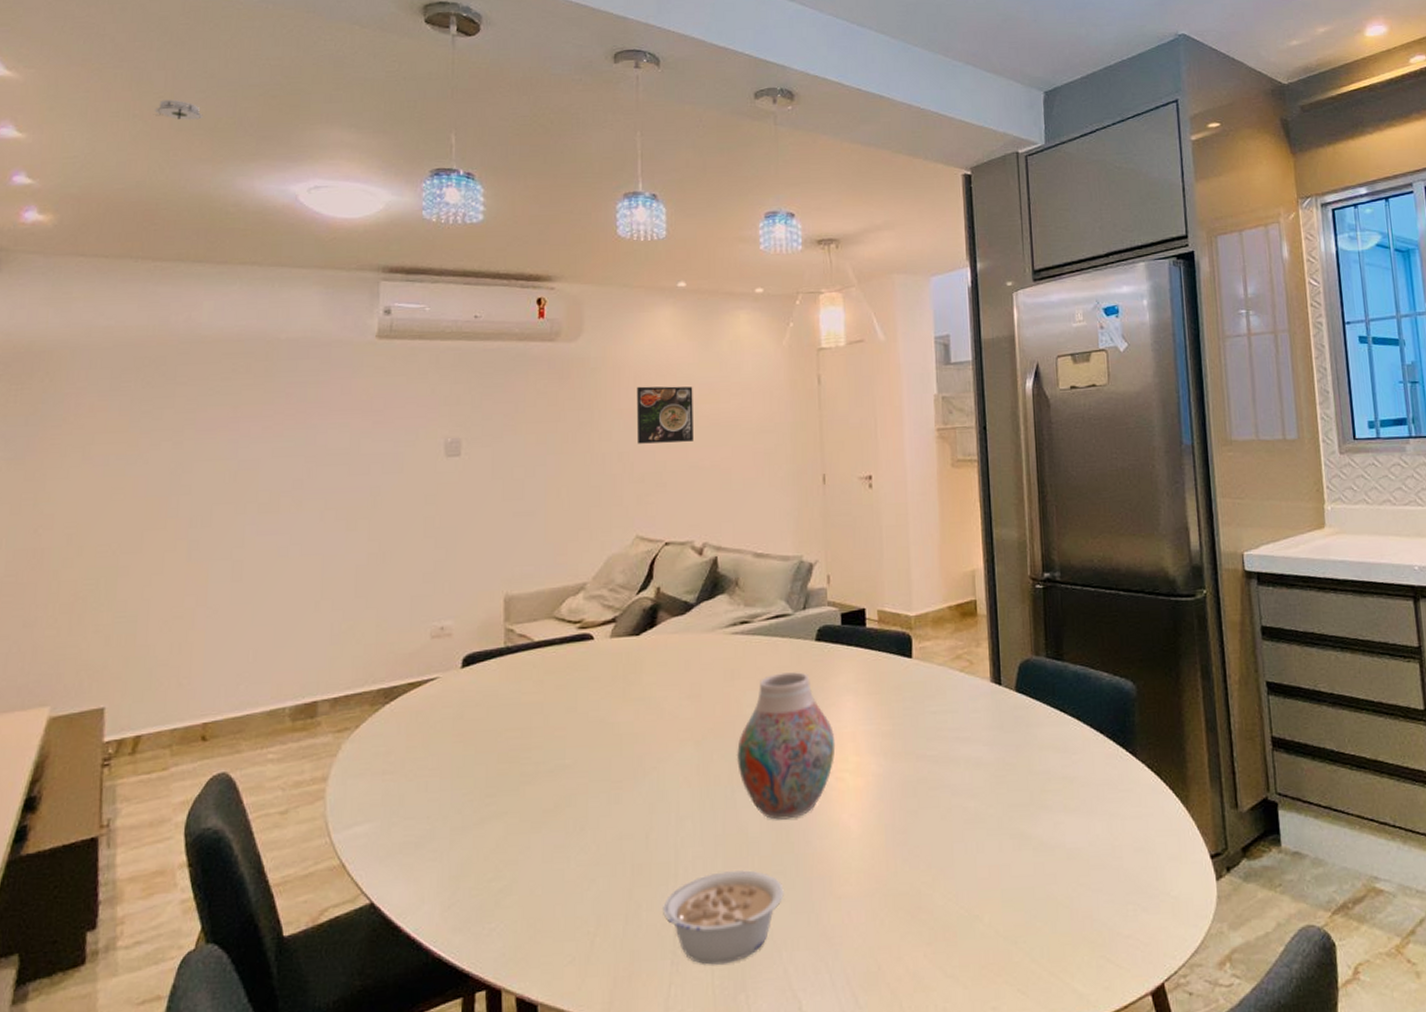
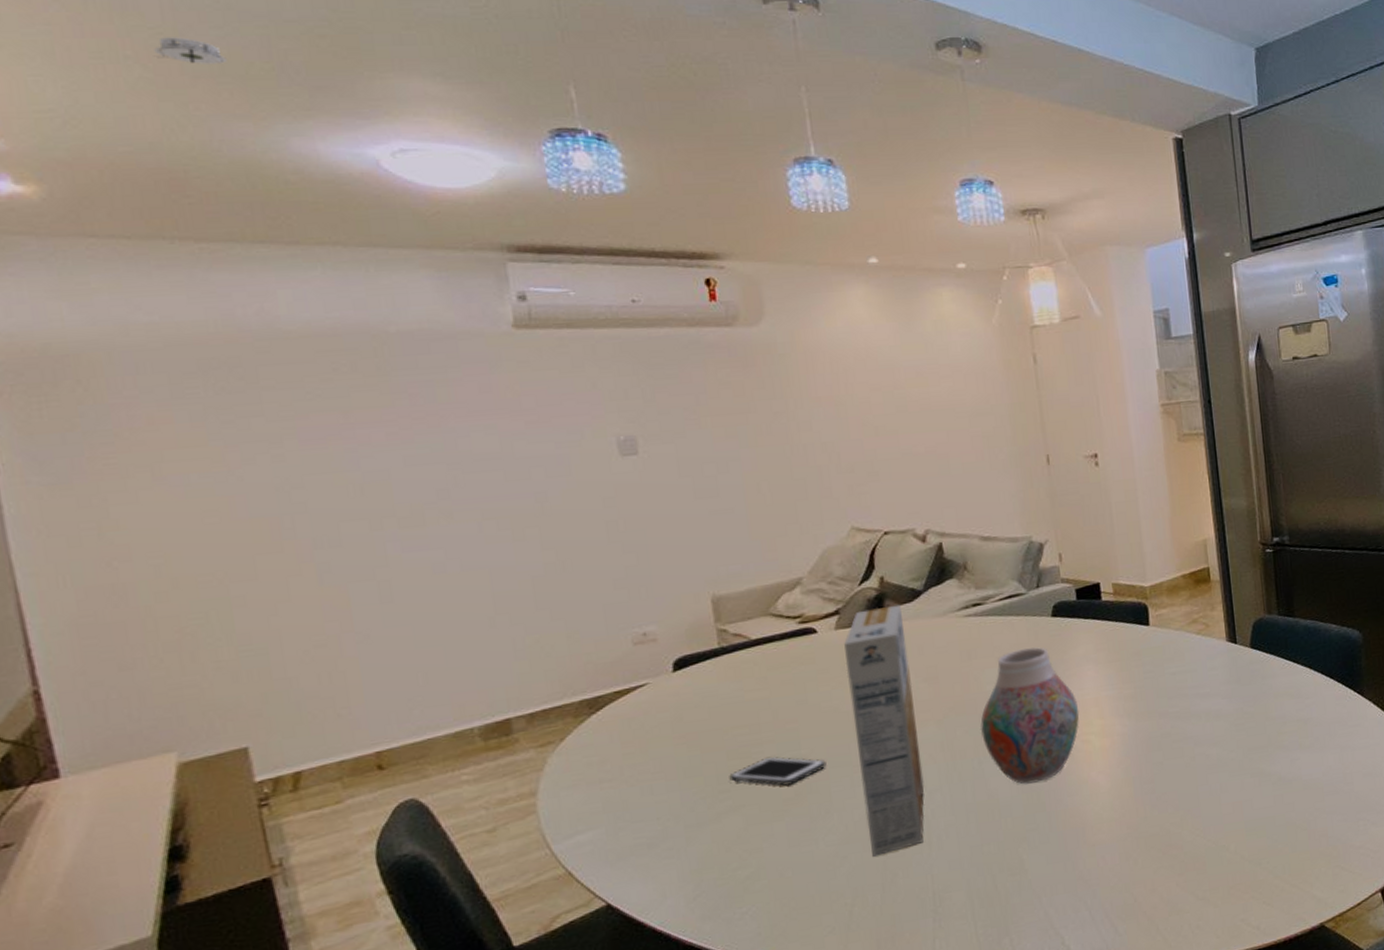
cell phone: none [497,763,587,796] -> present [729,756,827,786]
cereal box: none [616,616,677,883] -> present [844,604,925,857]
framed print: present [636,386,693,444] -> none [834,370,904,433]
legume: present [663,870,784,965] -> none [919,831,1040,919]

